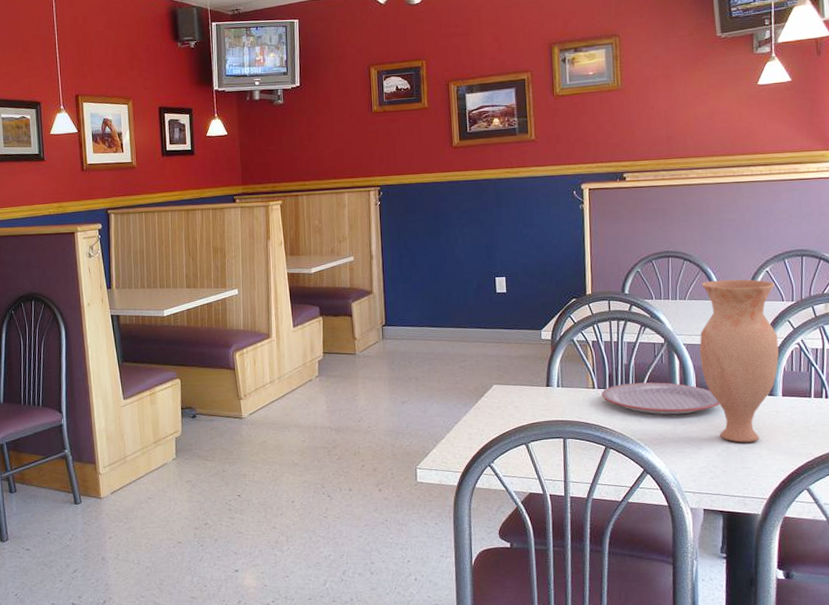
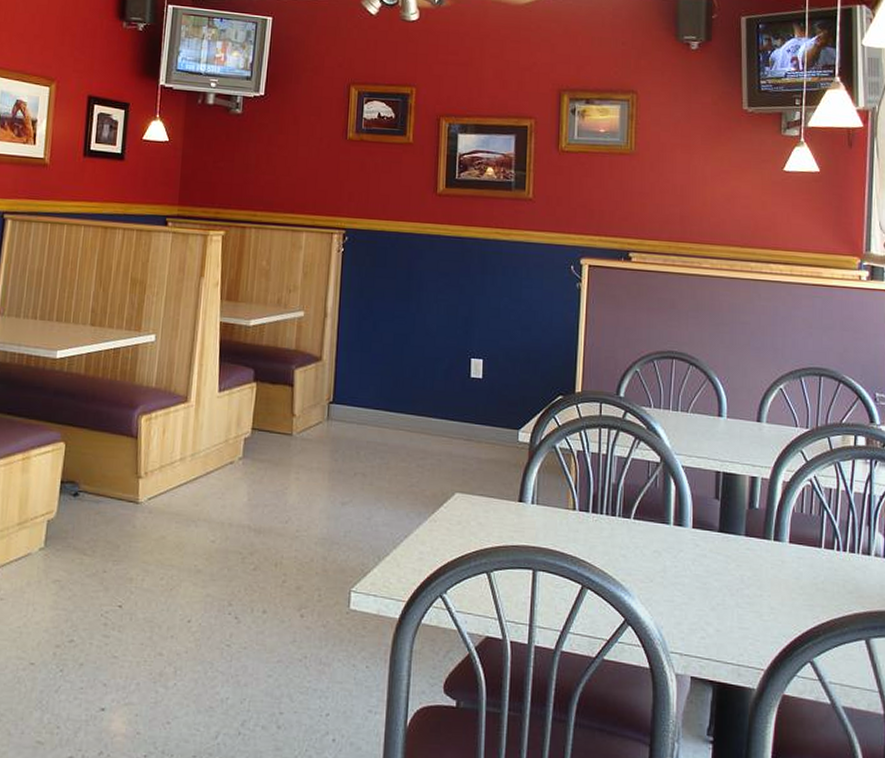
plate: present [602,382,719,415] -> none [583,508,718,554]
vase: present [699,279,780,443] -> none [699,392,789,597]

